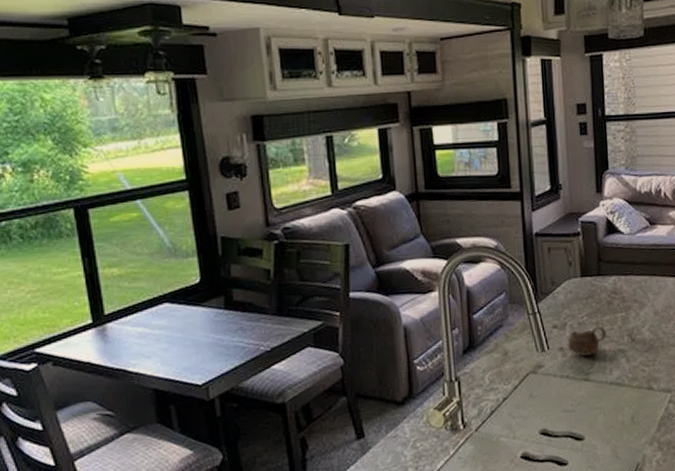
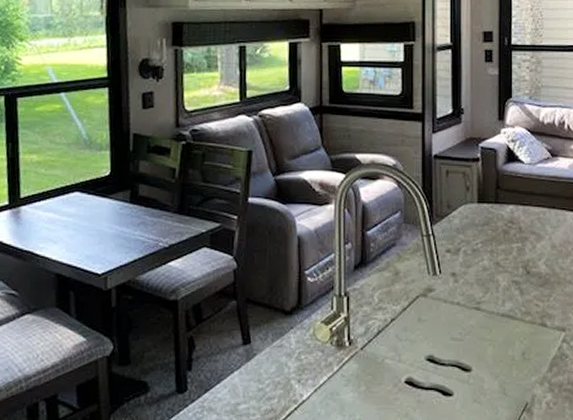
cup: present [567,326,607,356] -> none [460,255,501,284]

